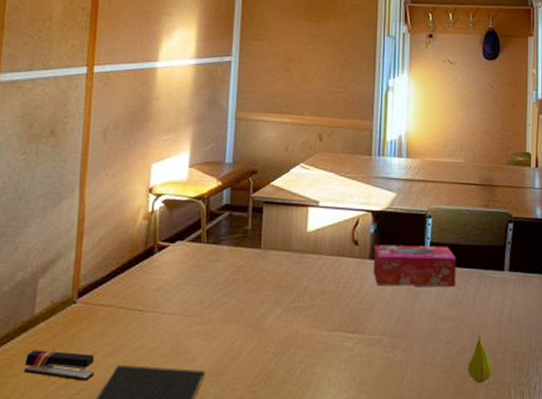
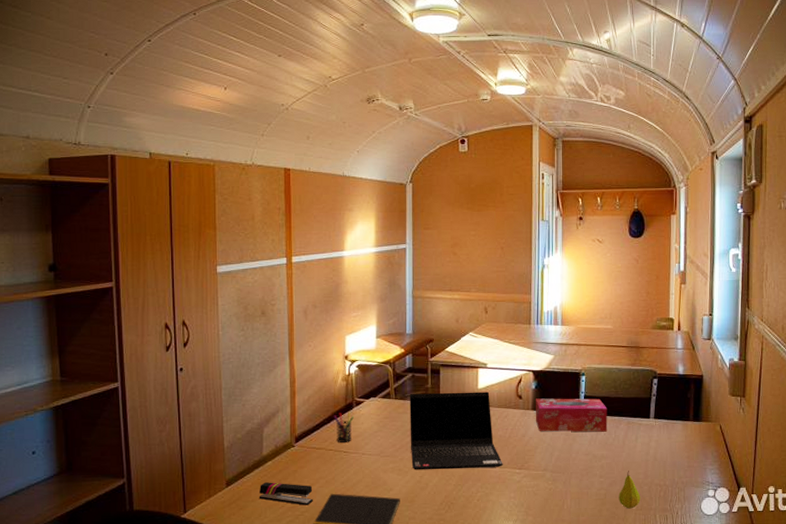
pen holder: none [128,258,154,298] -> present [333,411,354,443]
laptop computer: none [221,236,333,334] -> present [409,391,503,470]

